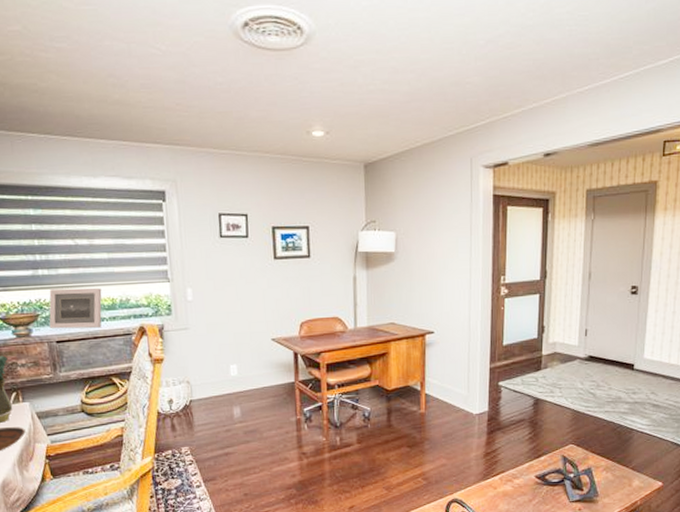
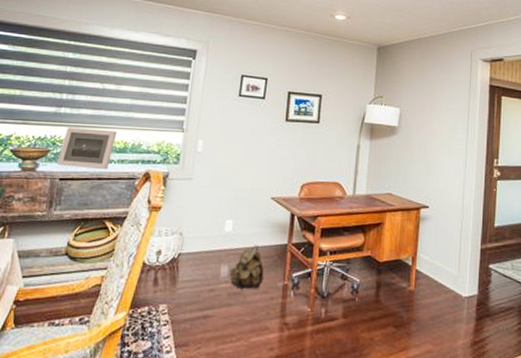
backpack: none [242,385,277,428] -> present [229,245,264,290]

